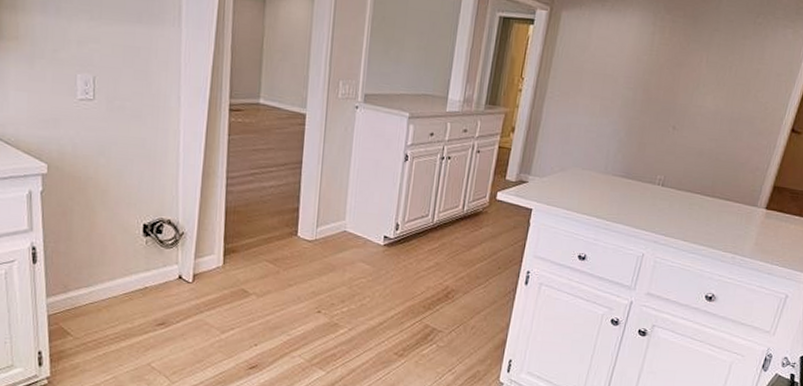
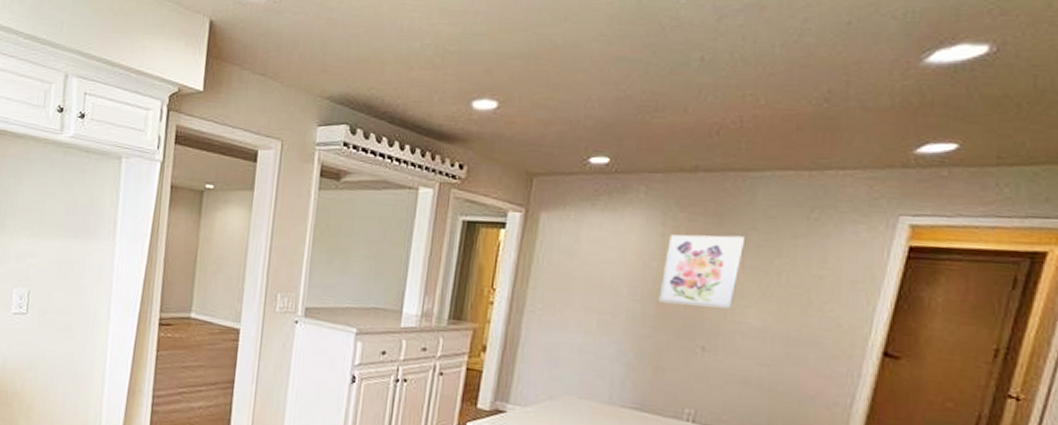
wall art: none [645,33,711,95] -> present [658,234,746,309]

